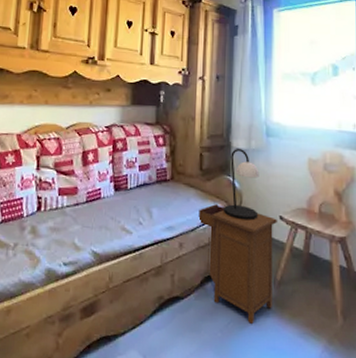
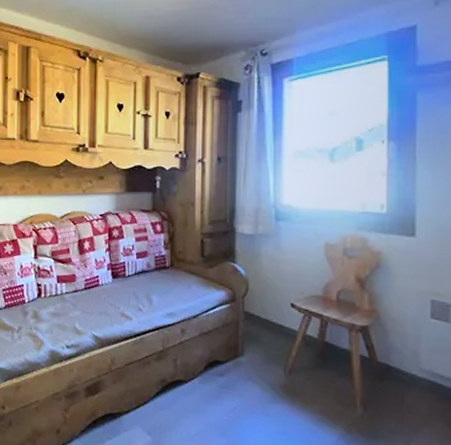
nightstand: present [198,204,277,324] -> none [201,291,288,409]
table lamp: present [224,148,259,221] -> none [228,233,268,308]

